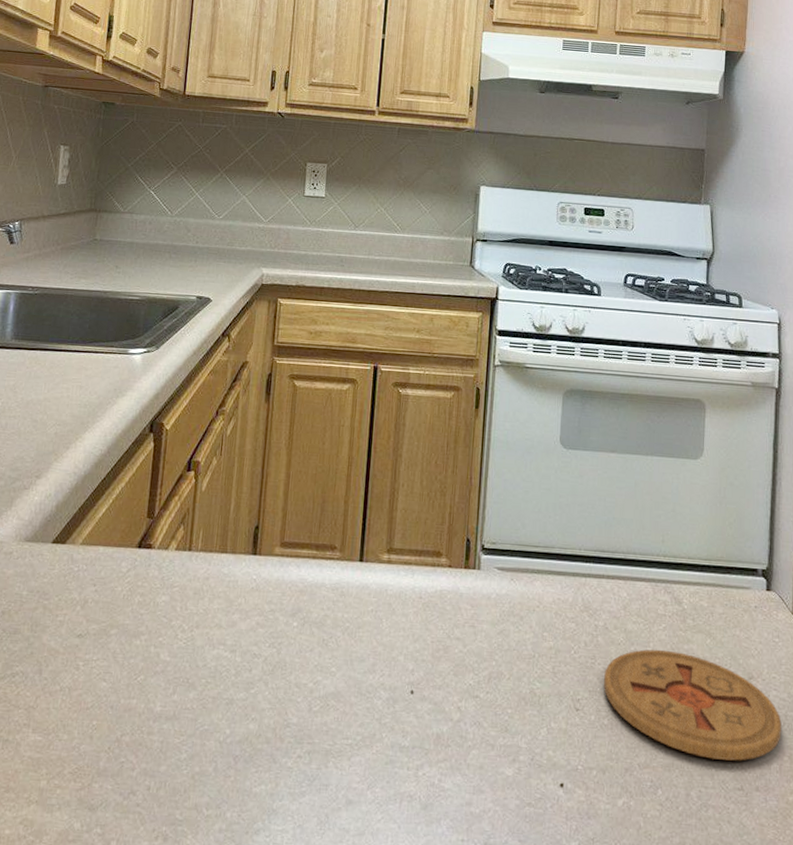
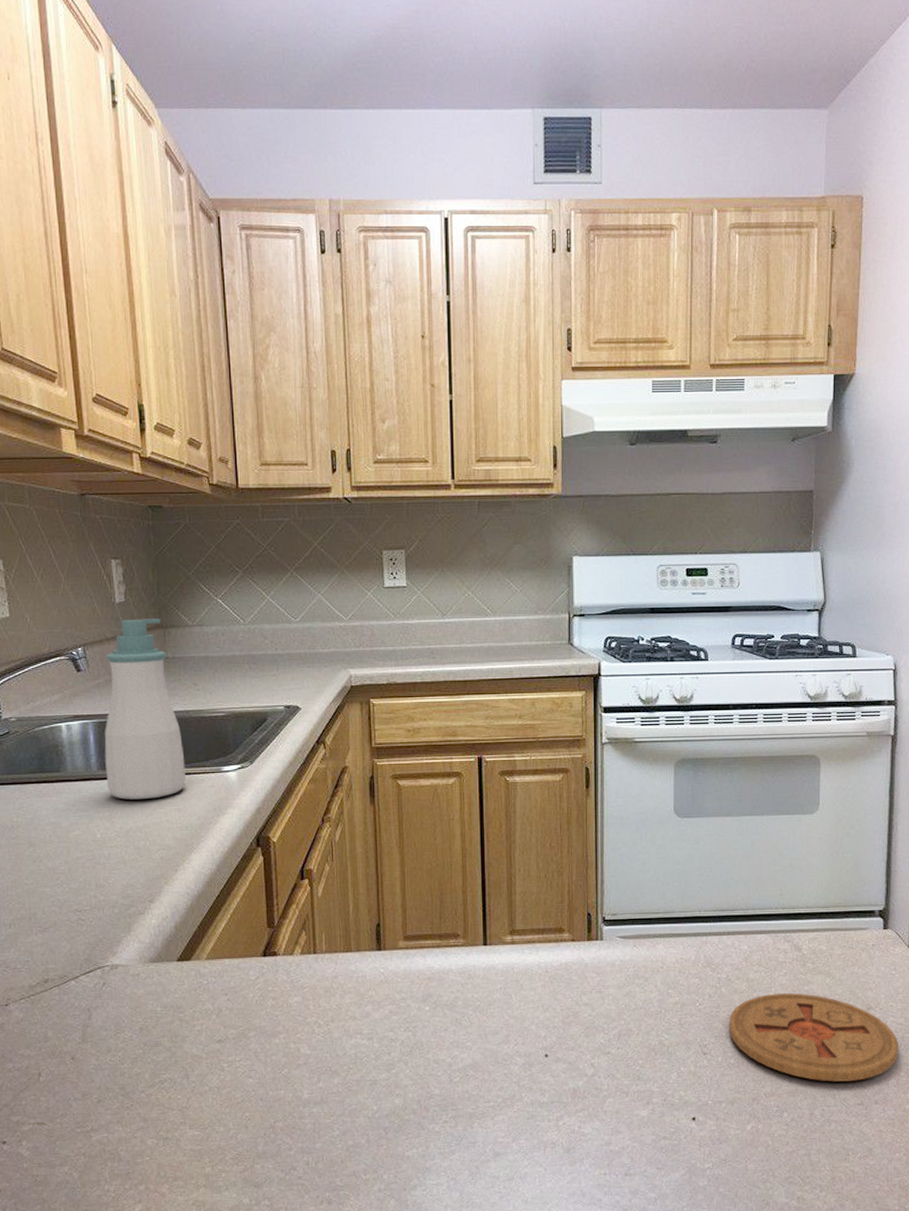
soap bottle: none [17,200,96,373] -> present [104,618,186,799]

